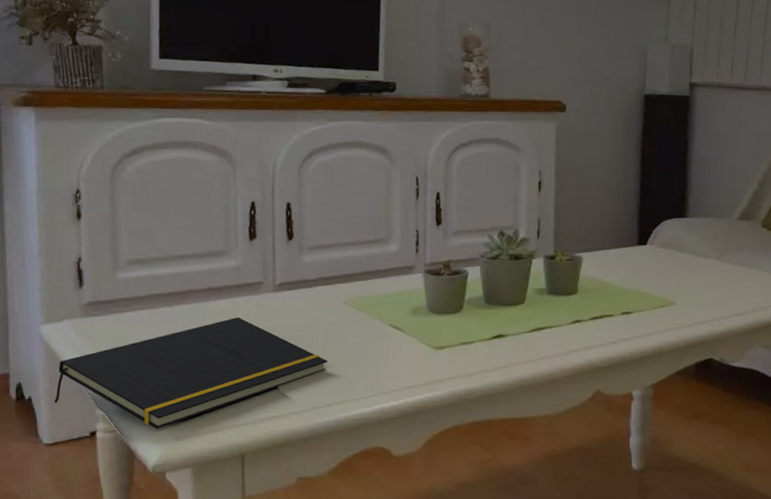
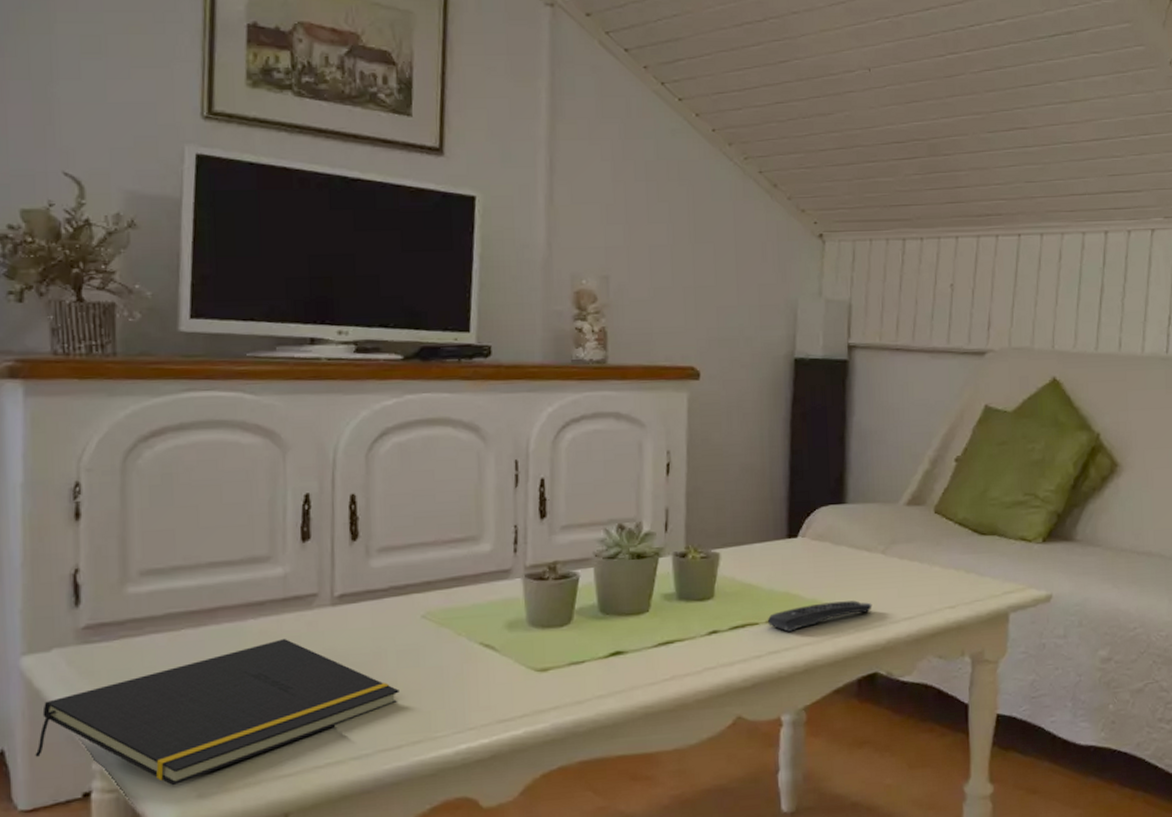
remote control: none [622,298,709,323] -> present [768,600,873,632]

